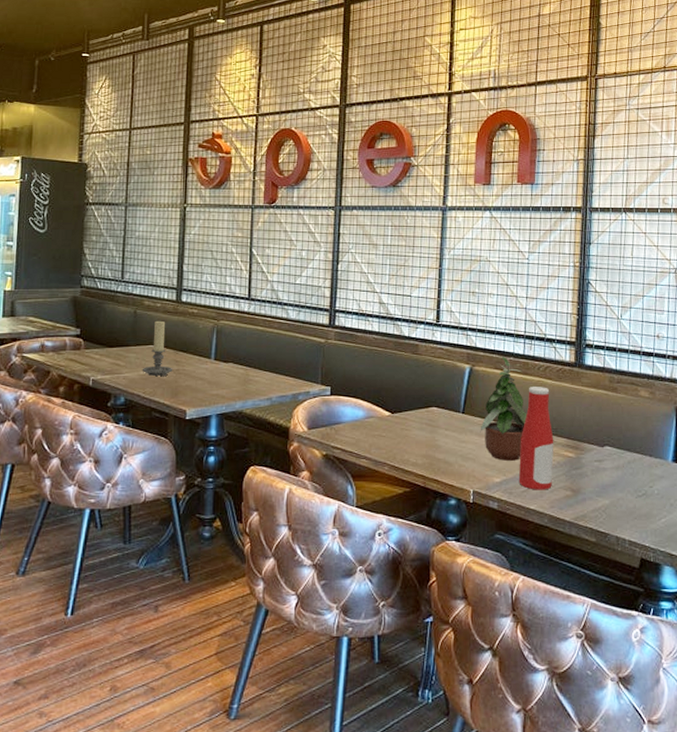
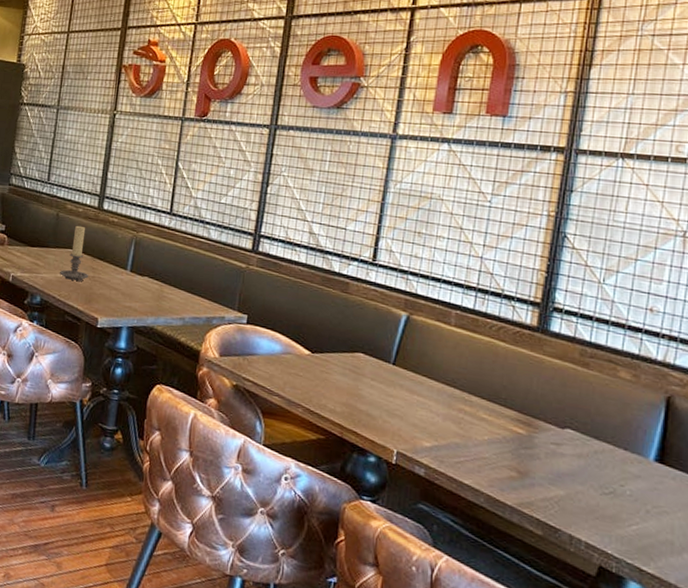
potted plant: present [480,357,527,461] -> none [411,309,471,427]
bottle: present [518,387,554,490] -> none [452,347,502,466]

